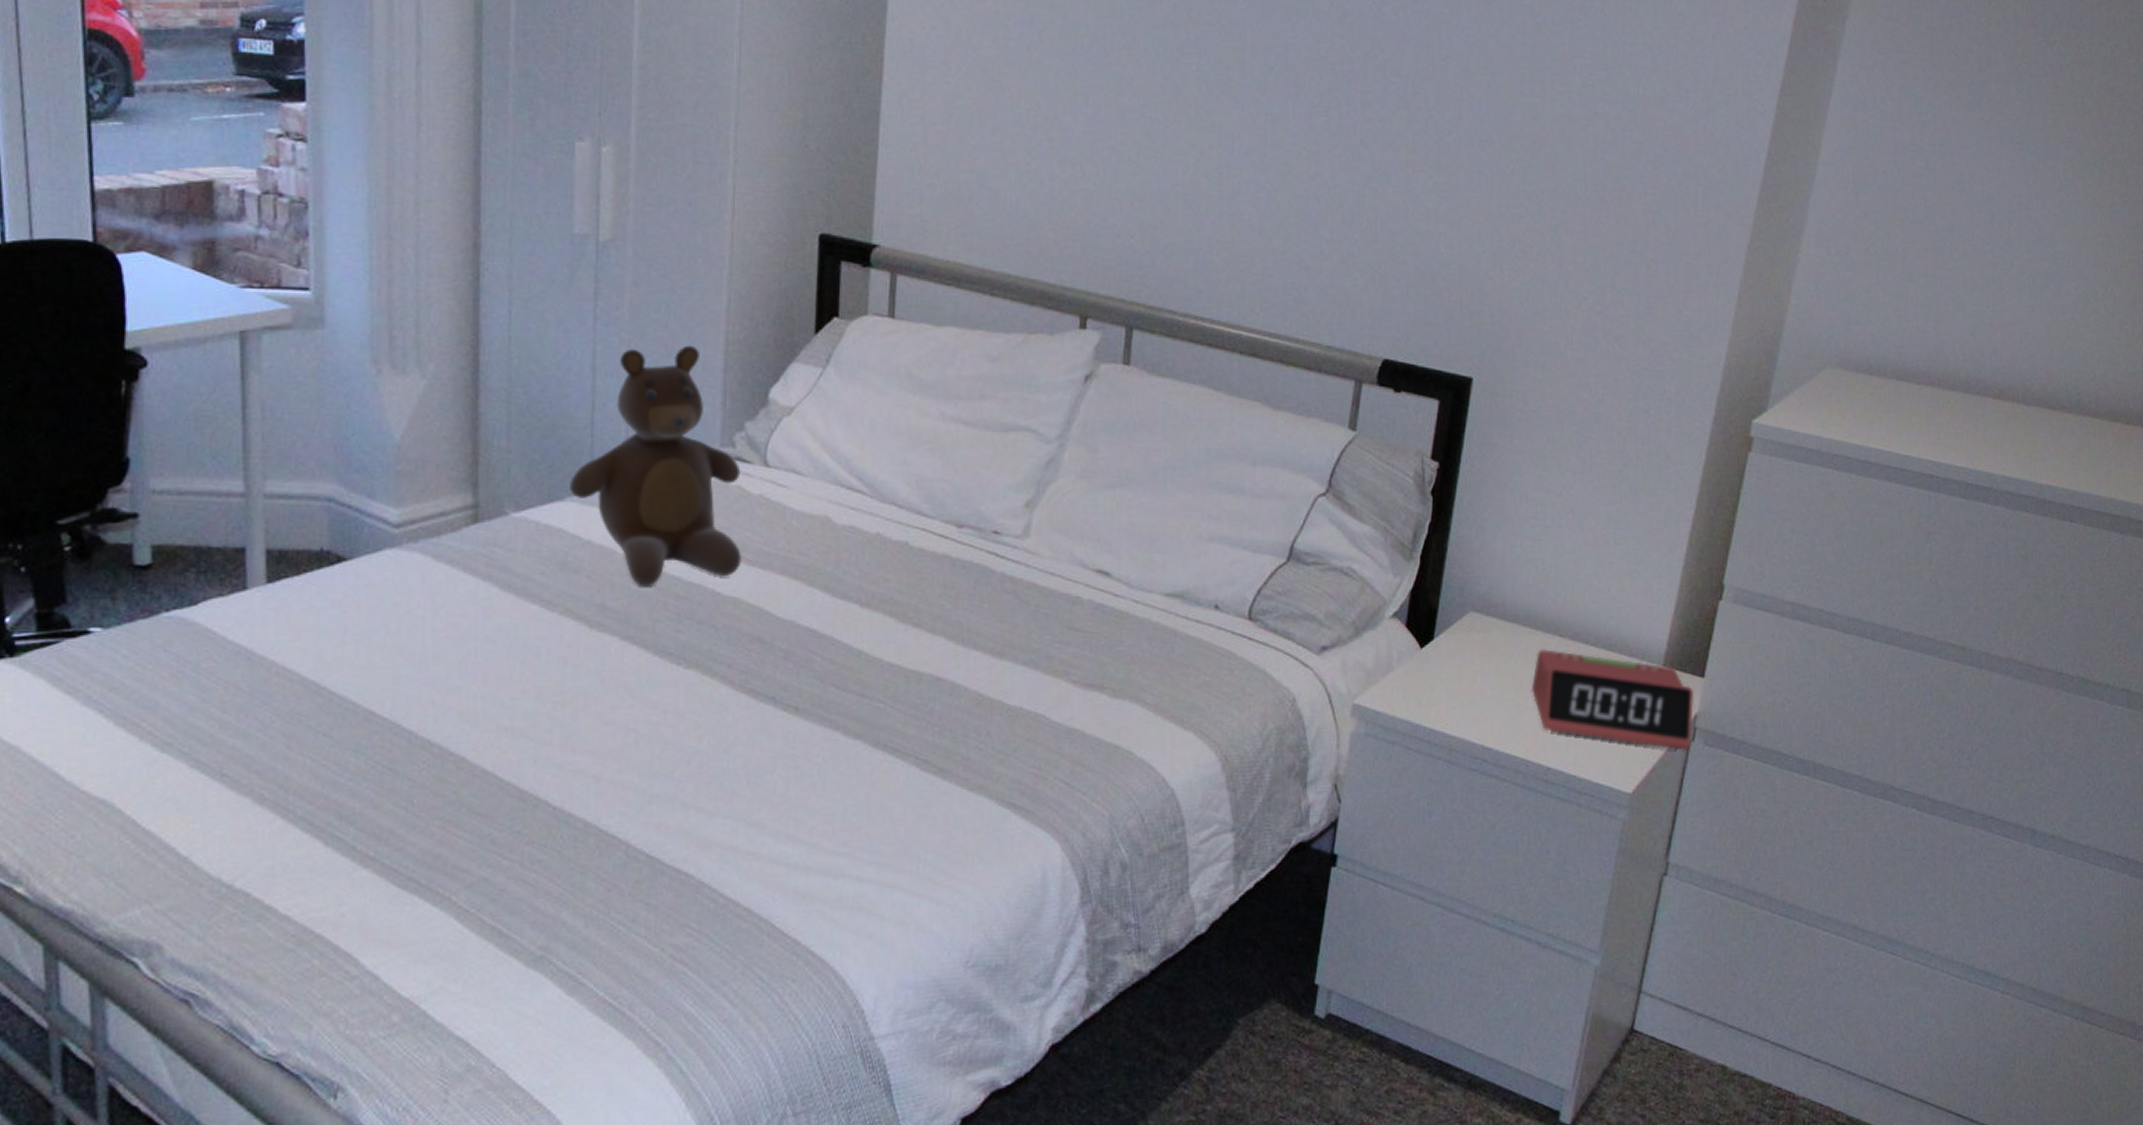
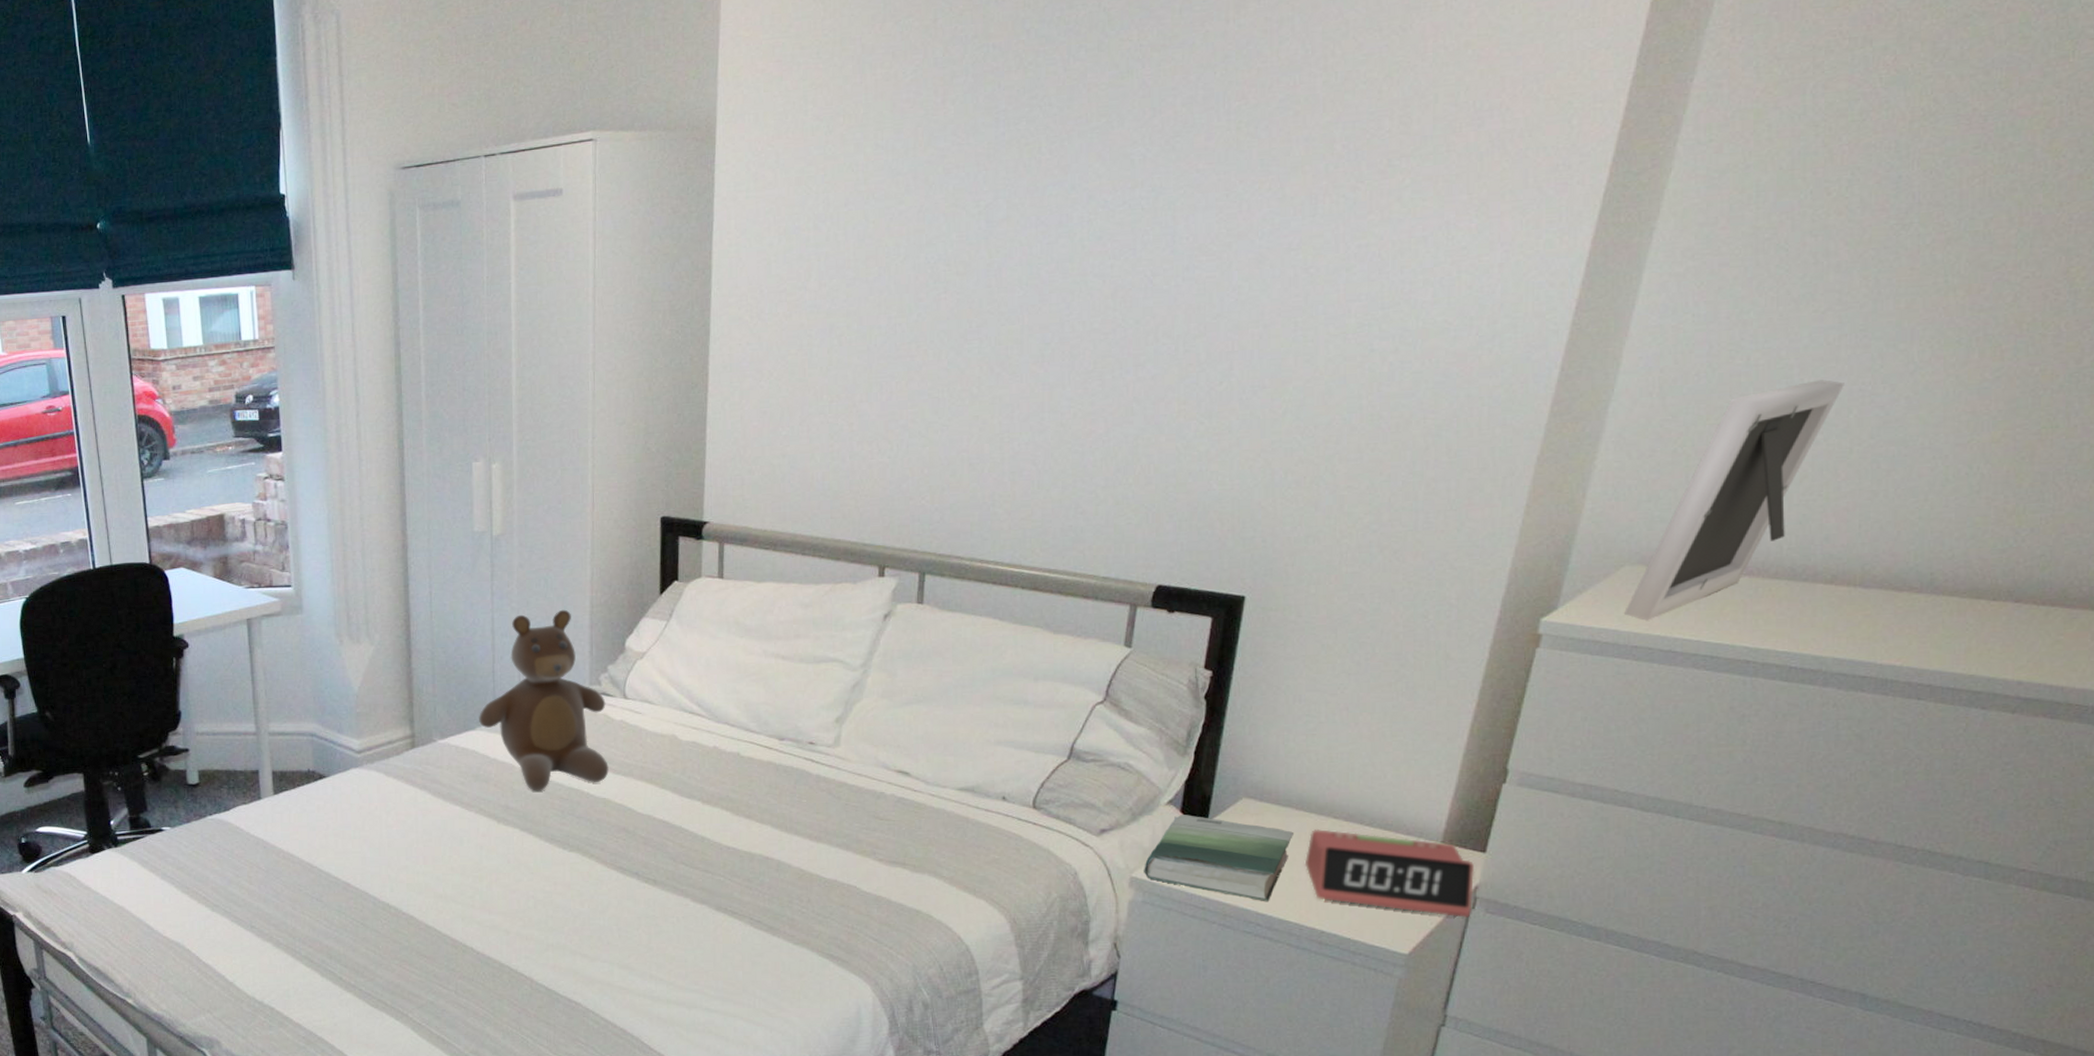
book: none [1367,630,1521,734] -> present [1144,815,1295,902]
picture frame: none [1826,189,2006,428] -> present [1624,380,1844,621]

